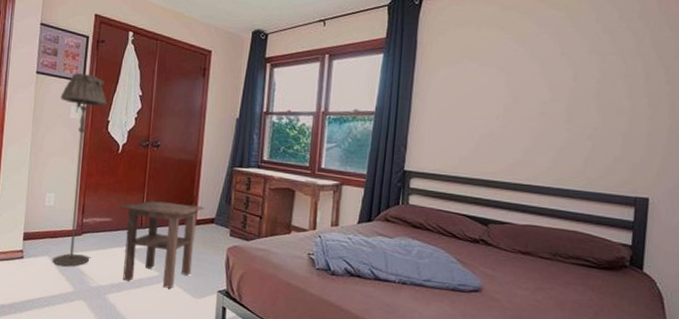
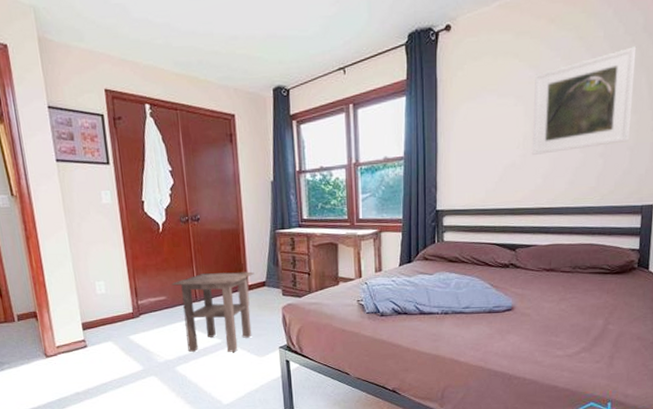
floor lamp: present [52,73,107,266] -> none [87,155,153,348]
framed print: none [511,32,632,128] -> present [531,46,637,155]

